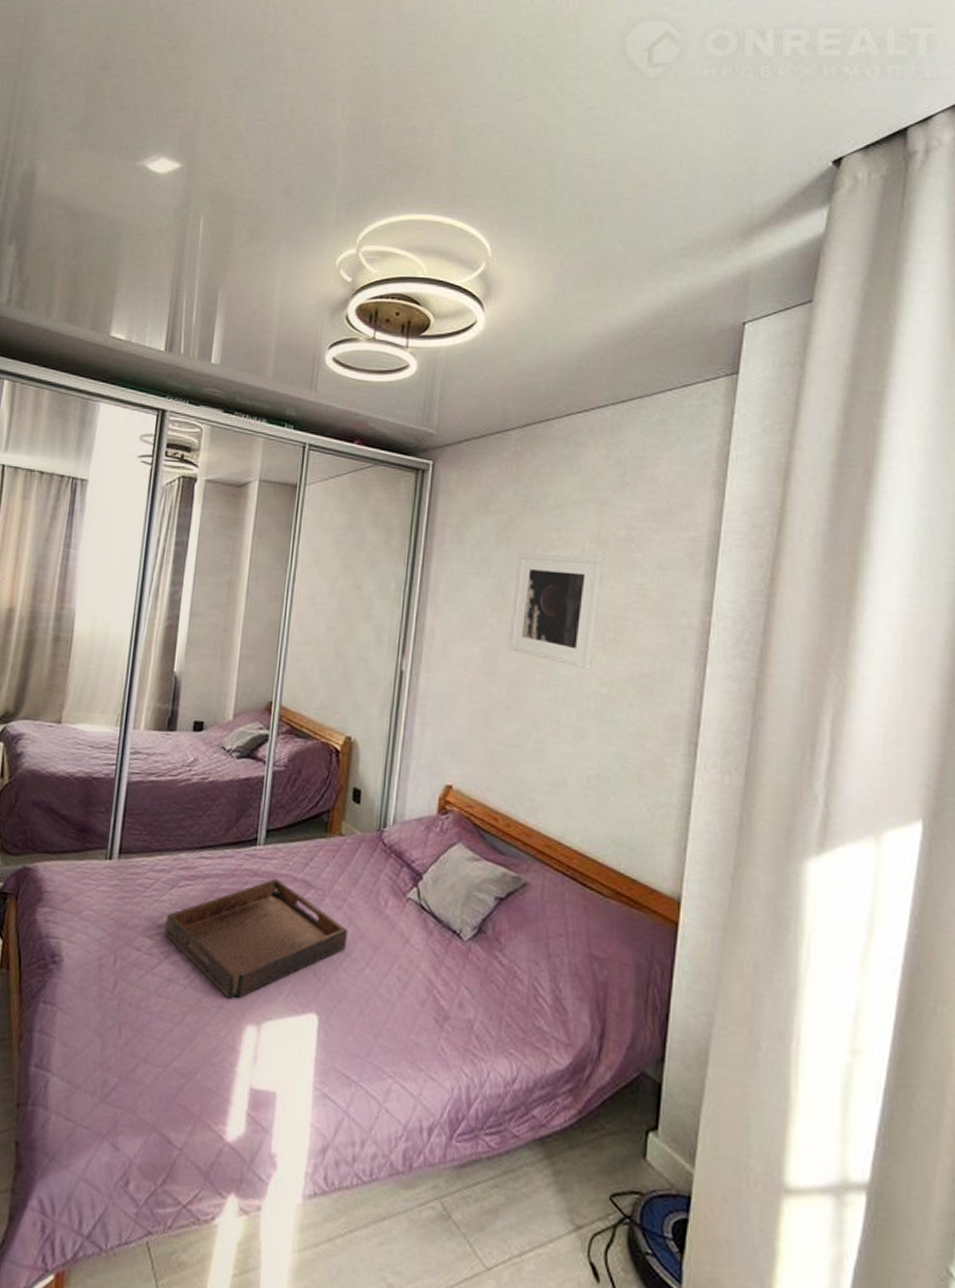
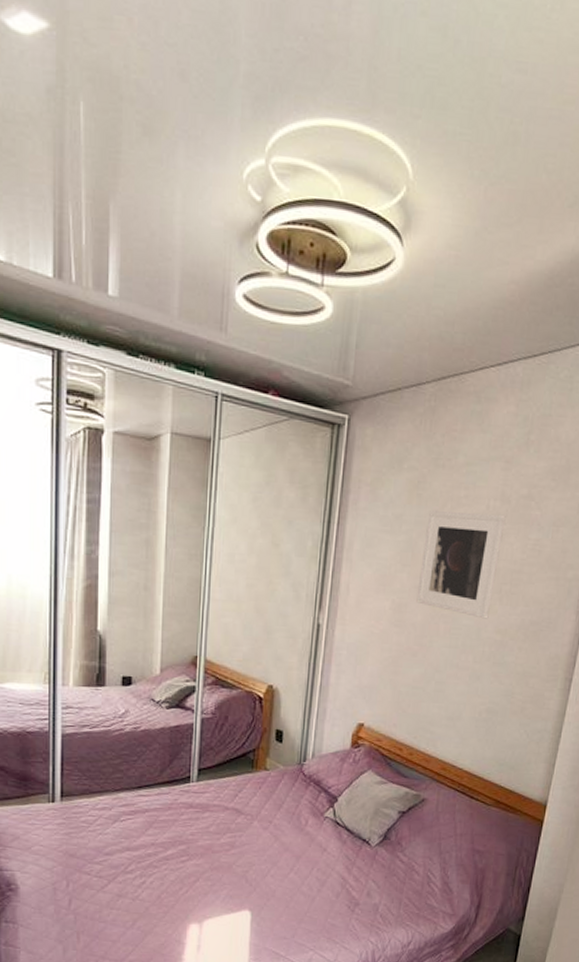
serving tray: present [164,878,348,999] -> none [111,809,274,905]

